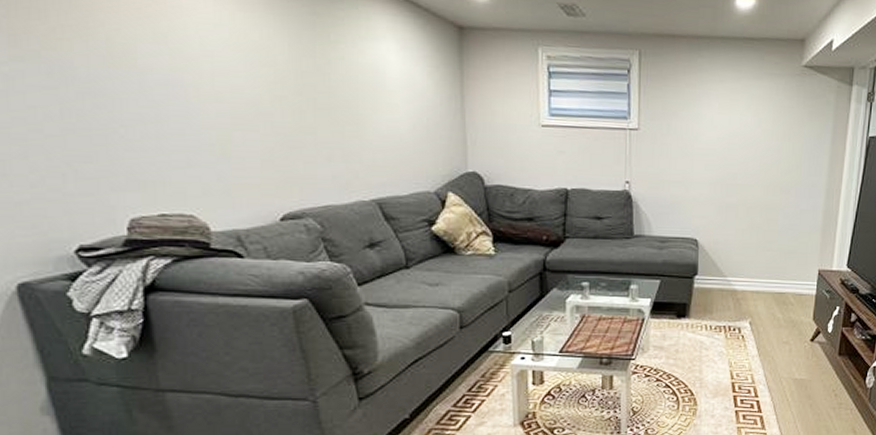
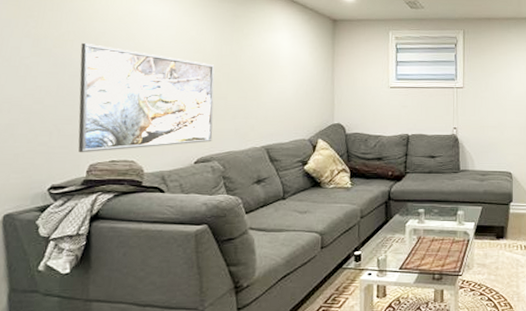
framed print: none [85,43,302,204] -> present [78,42,215,153]

